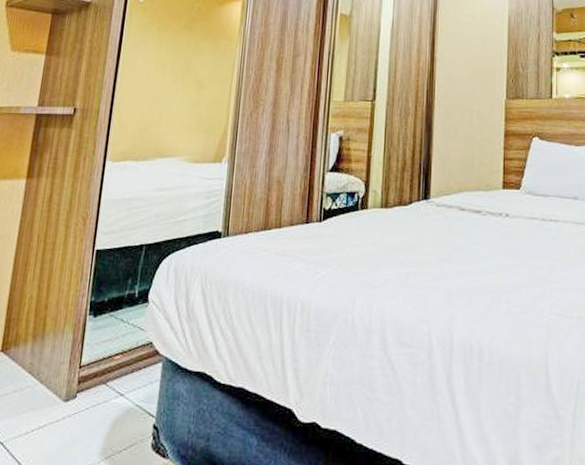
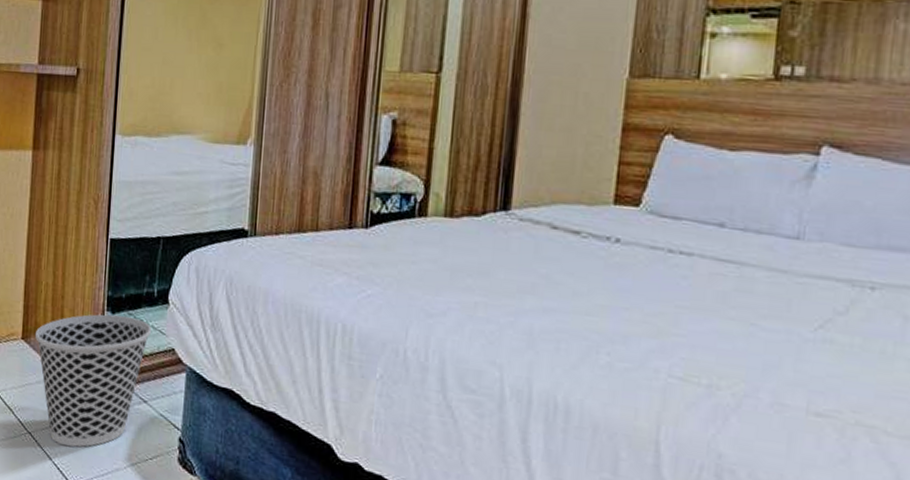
wastebasket: none [14,317,131,451] -> present [34,314,151,447]

